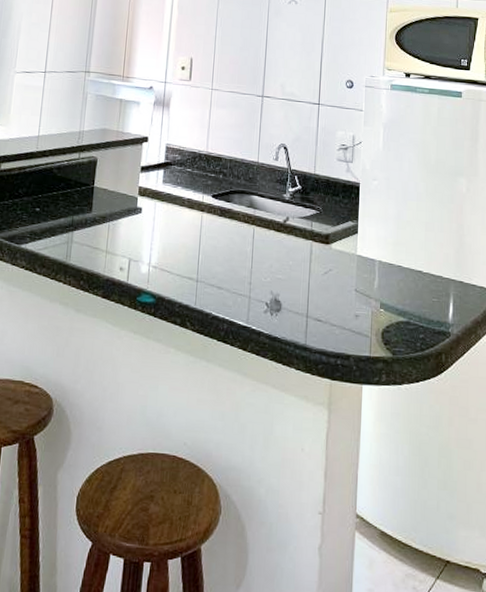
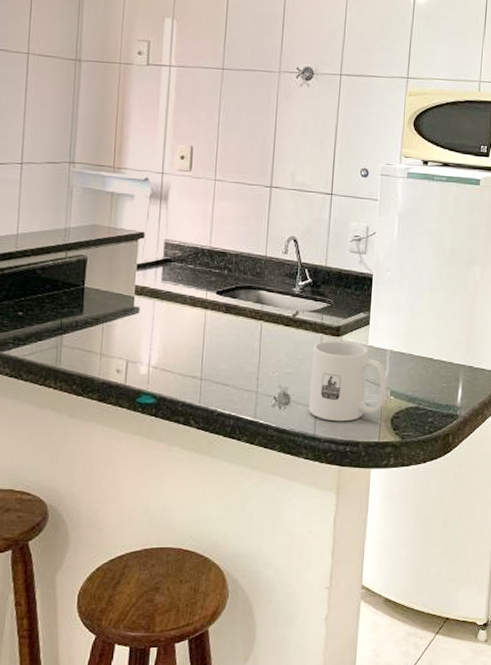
mug: none [299,248,377,333] -> present [309,340,387,422]

